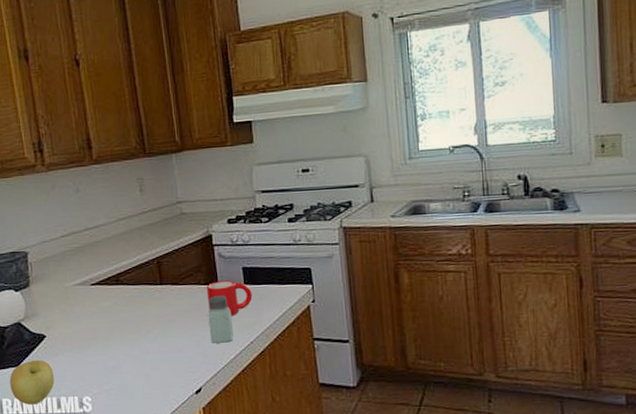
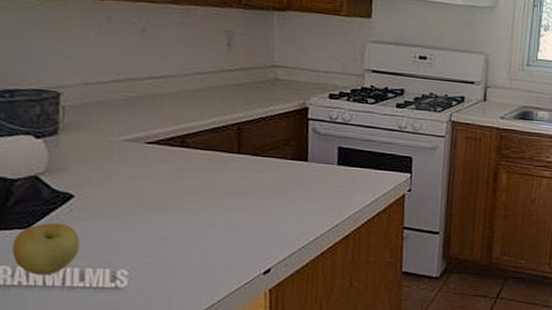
mug: present [206,280,253,317] -> none [292,157,345,197]
saltshaker: present [208,296,234,343] -> none [289,173,319,224]

